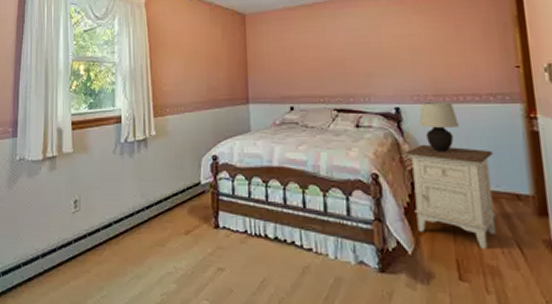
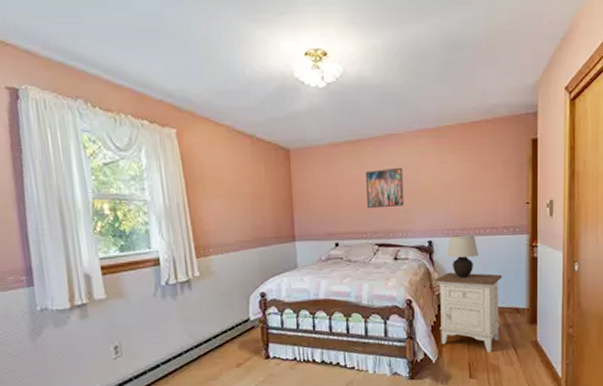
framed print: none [321,29,365,72] -> present [365,167,404,209]

